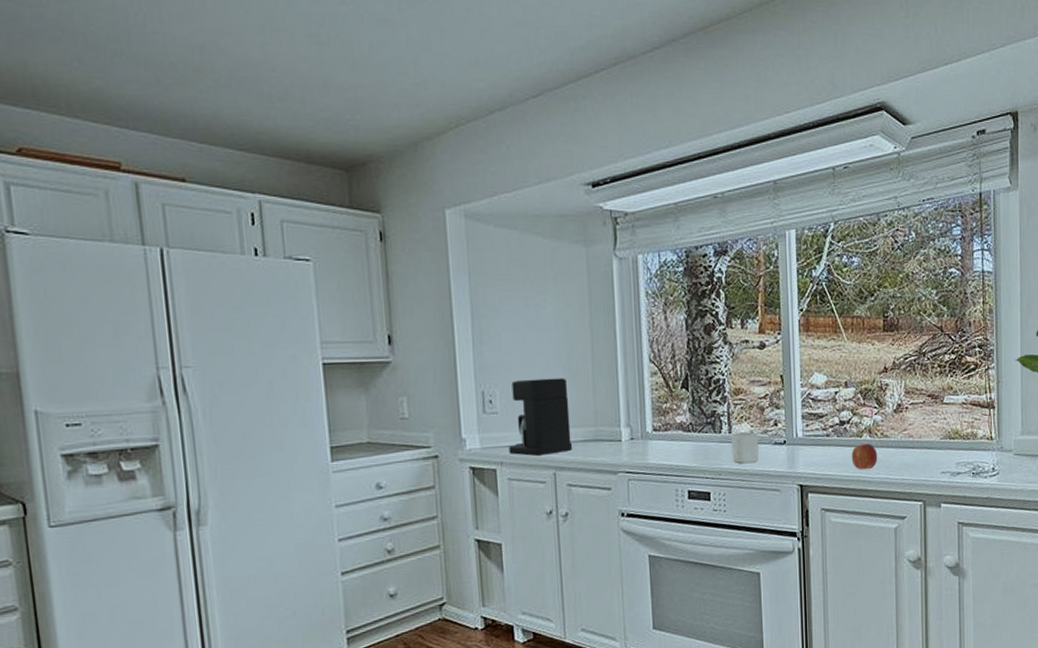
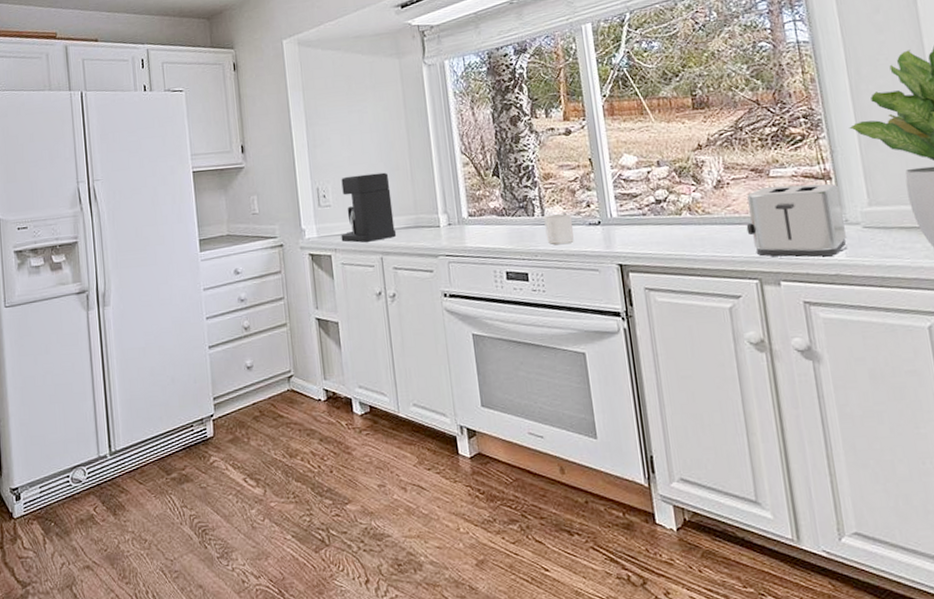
fruit: present [851,443,878,470] -> none [671,221,702,248]
toaster: none [918,412,1000,482] -> present [746,183,846,258]

